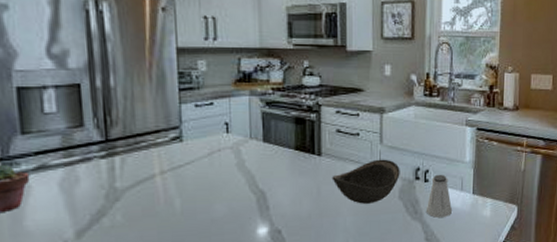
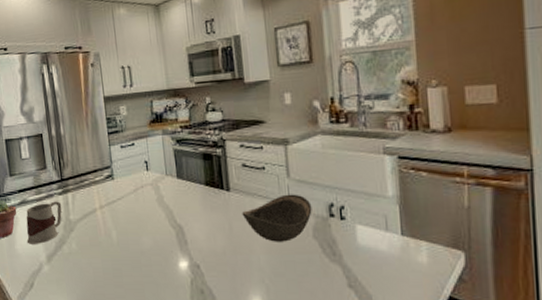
mug: none [43,166,105,219] -> present [26,201,62,244]
saltshaker: present [427,174,453,218] -> none [346,211,378,261]

